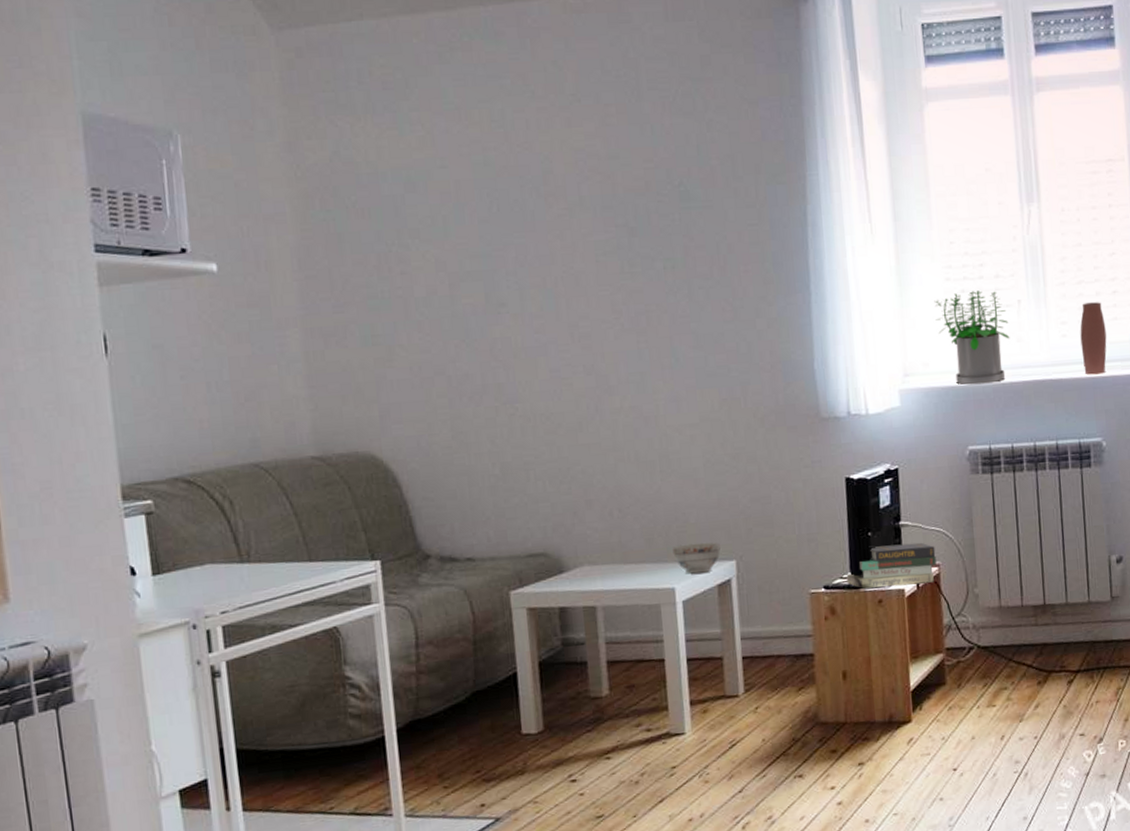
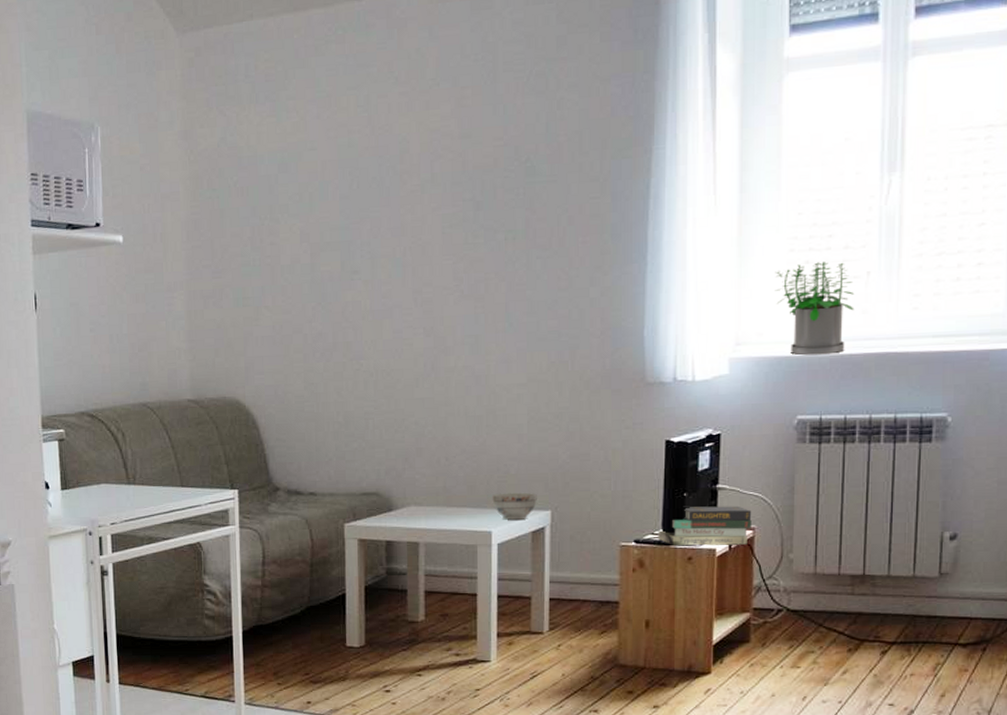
vase: present [1080,302,1107,375] -> none [934,274,965,349]

